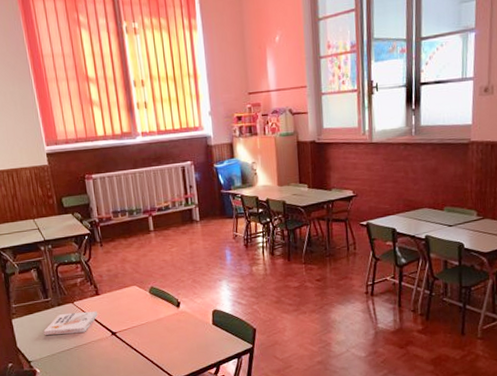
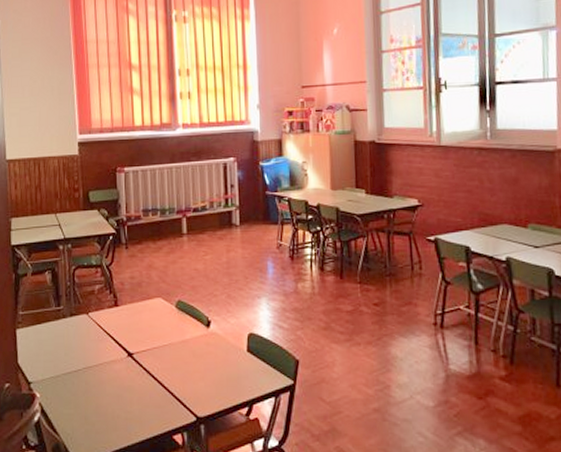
book: present [43,311,98,335] -> none [50,325,115,351]

